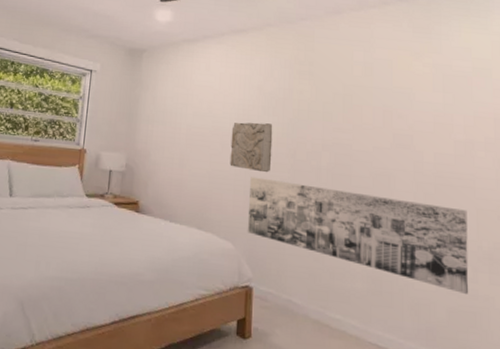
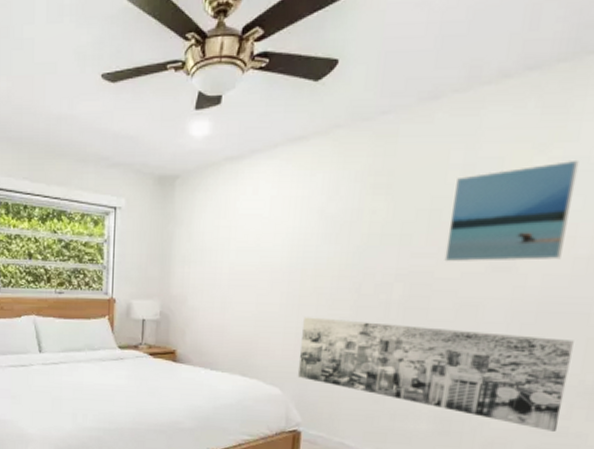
relief panel: present [230,122,273,173] -> none [279,253,335,312]
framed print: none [359,66,445,142] -> present [444,159,580,262]

